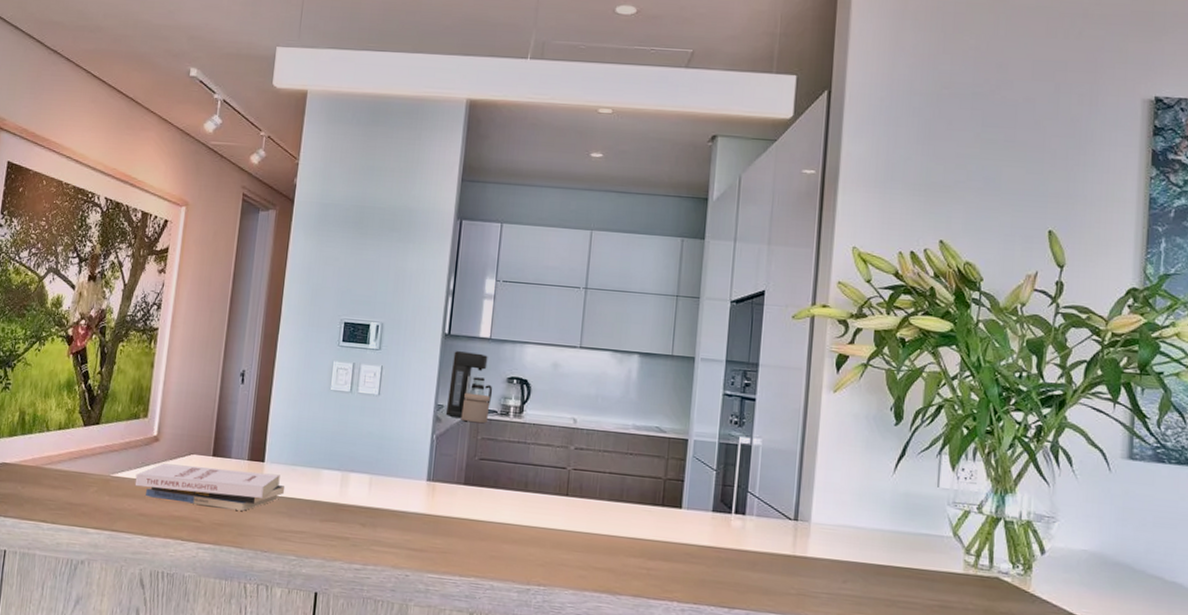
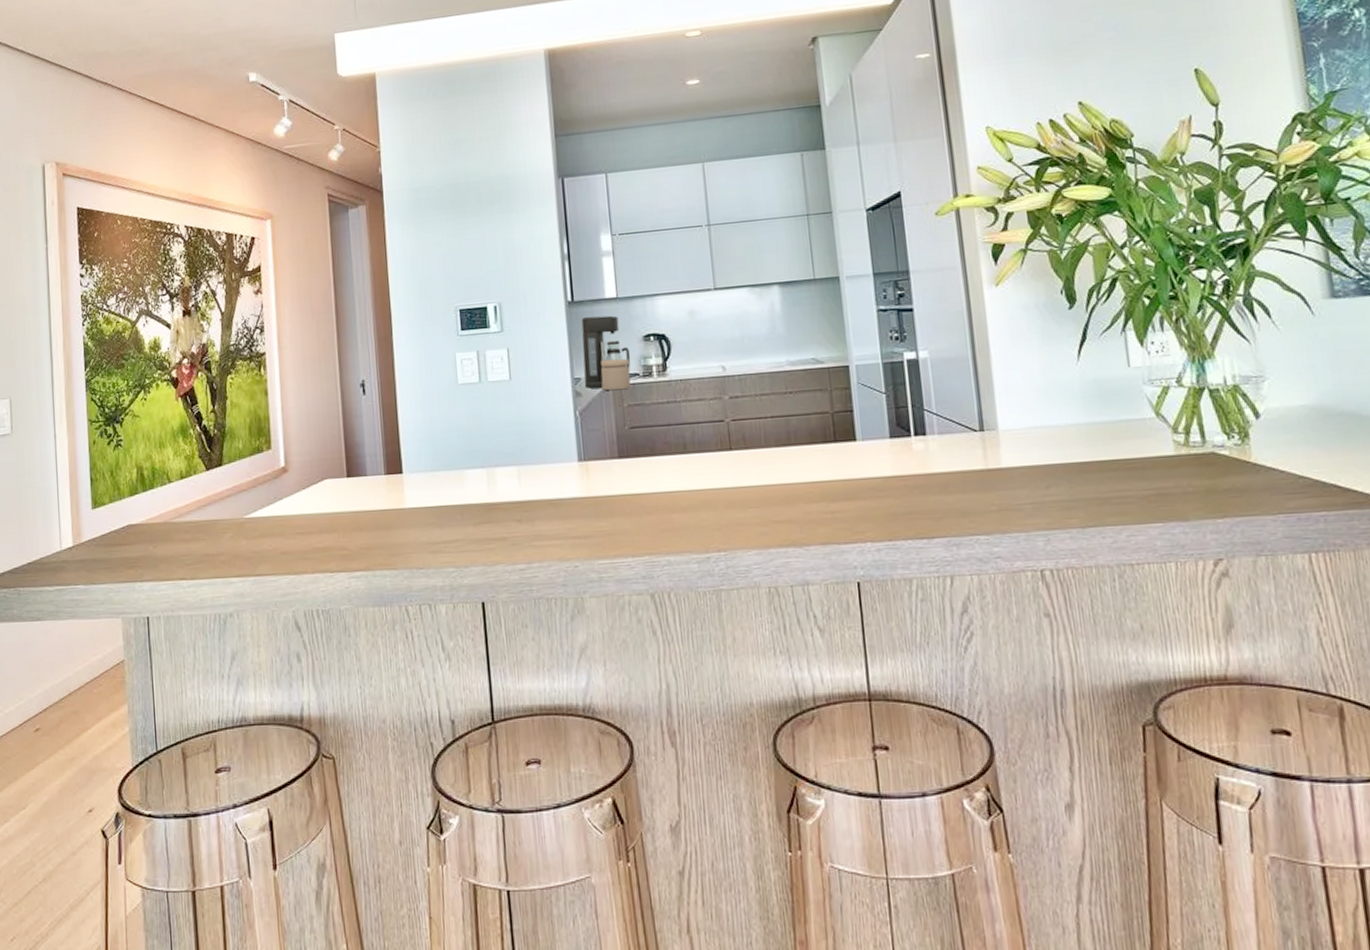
books: present [134,463,285,511] -> none [270,484,430,533]

